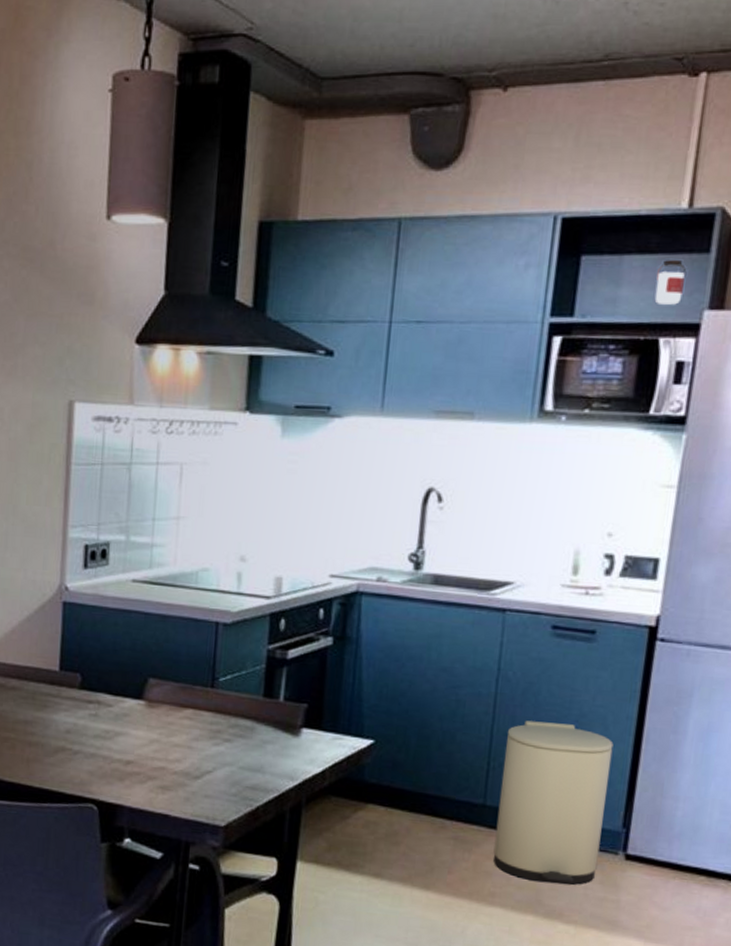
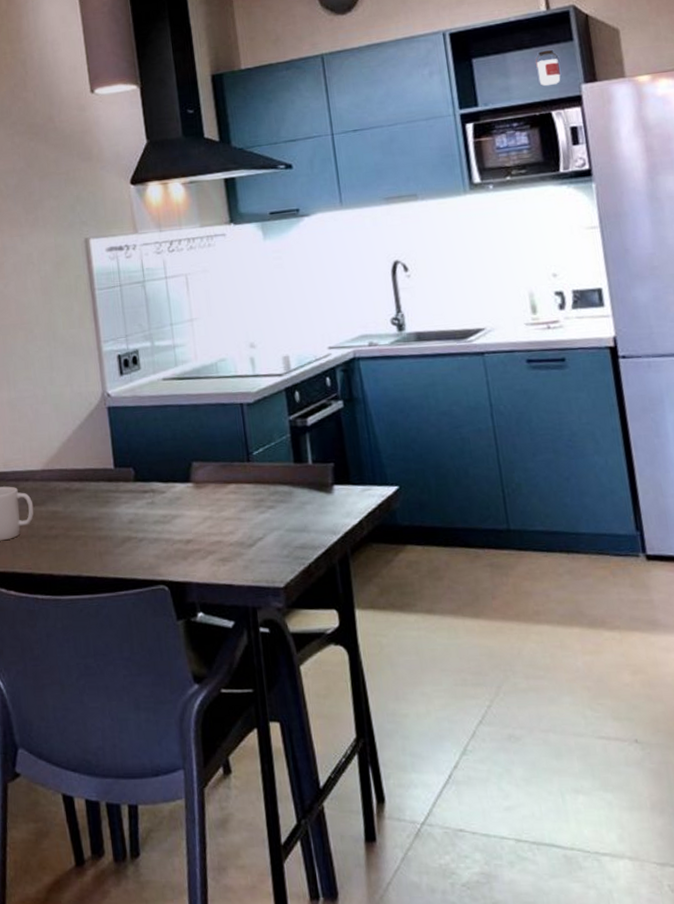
pedal bin: present [493,720,614,885] -> none [512,444,624,595]

